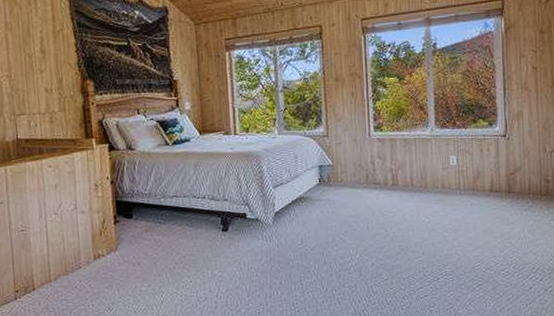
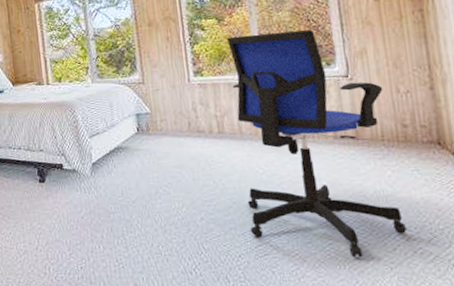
office chair: none [405,92,542,296] -> present [226,30,408,258]

